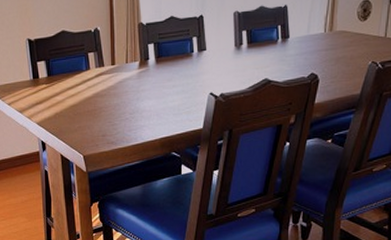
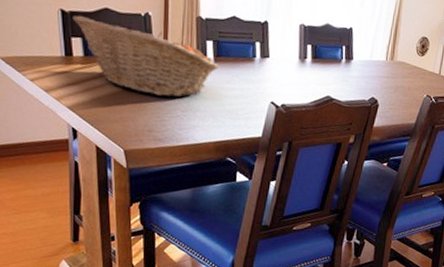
fruit basket: none [37,41,160,102] -> present [73,15,219,98]

